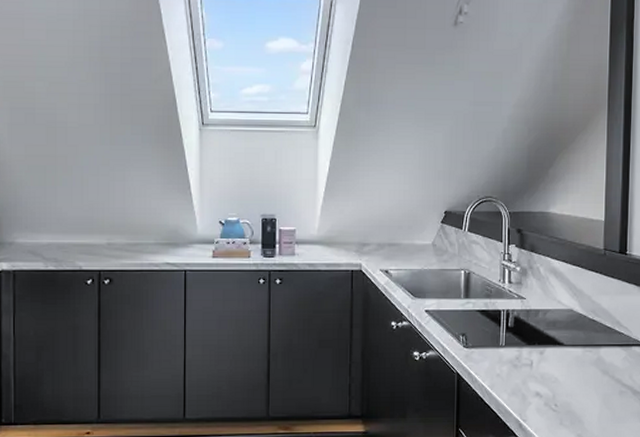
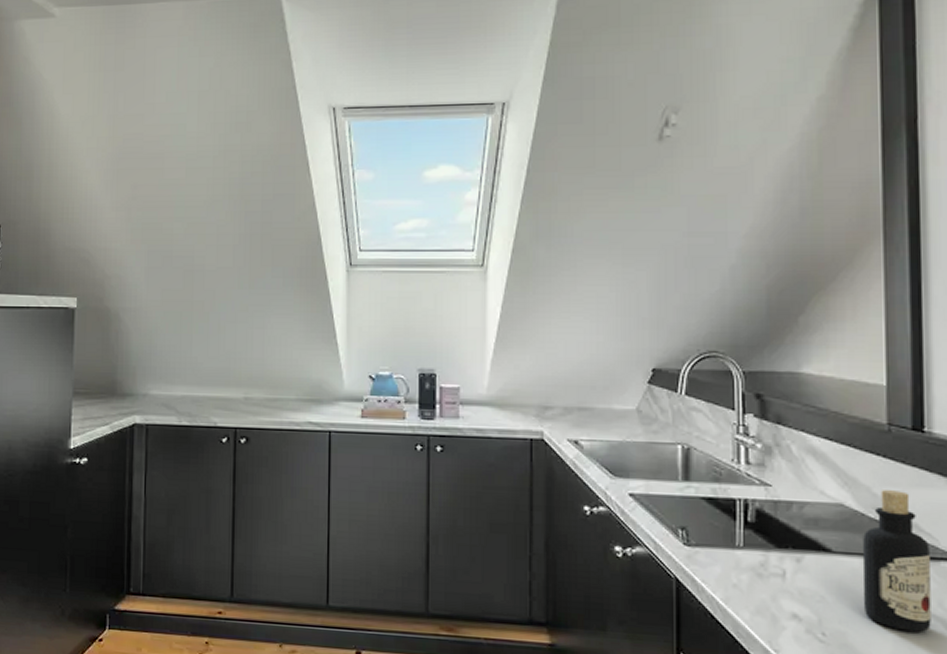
bottle: none [582,298,626,398] -> present [862,490,931,632]

